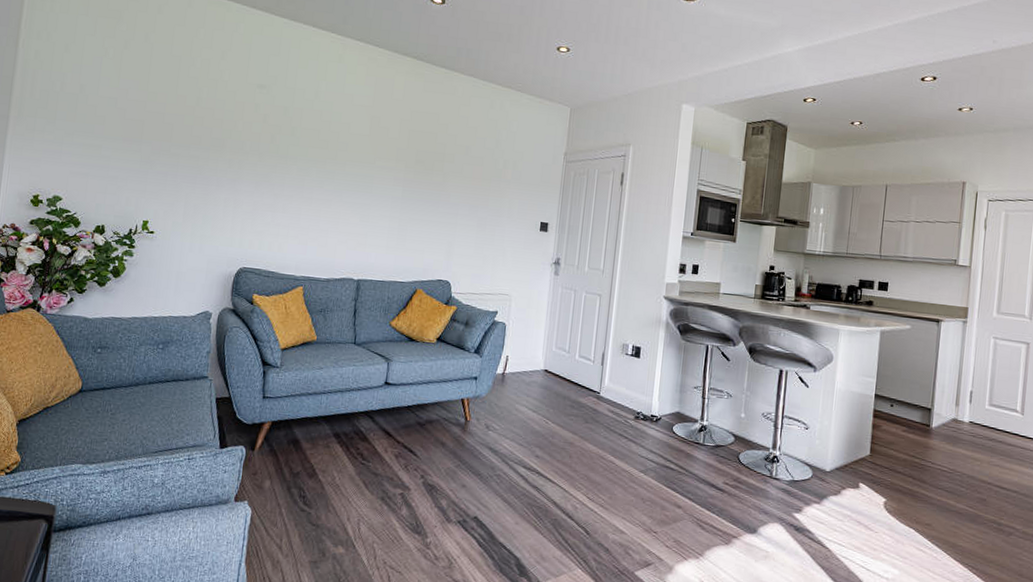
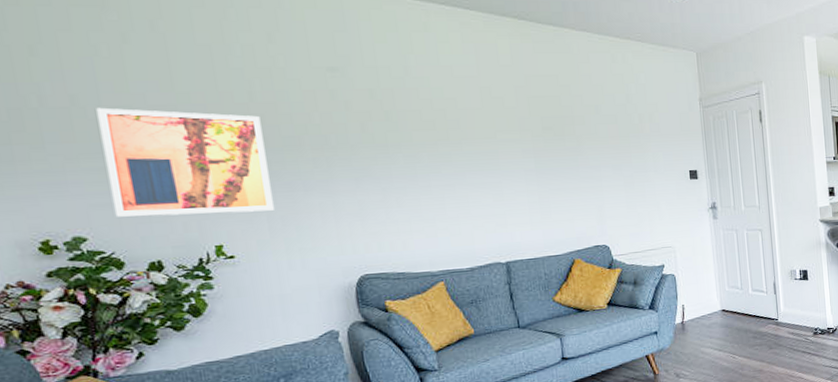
wall art: none [84,96,200,199] -> present [96,107,274,217]

